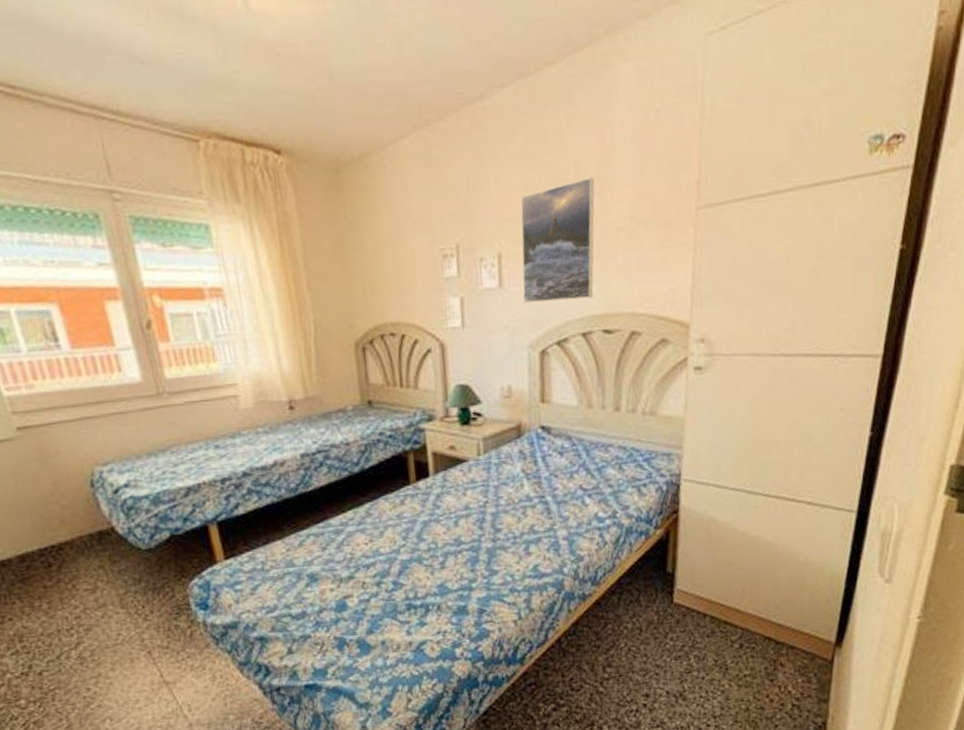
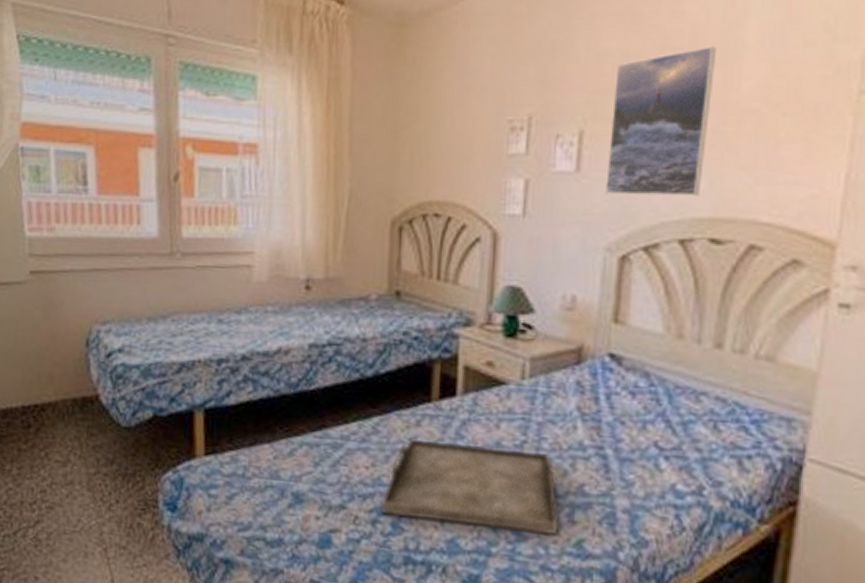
serving tray: none [382,508,520,576] -> present [380,439,558,535]

